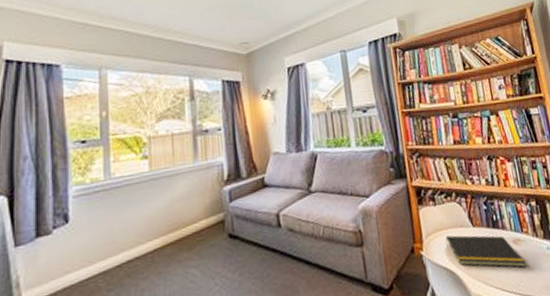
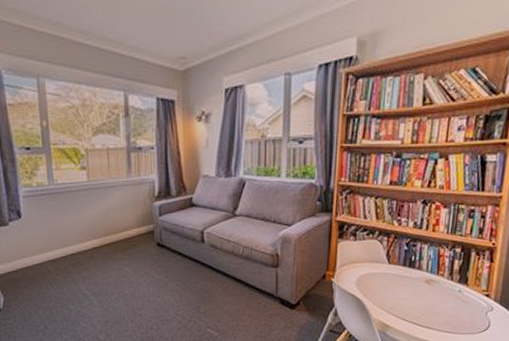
notepad: present [445,235,527,268] -> none [358,269,433,304]

